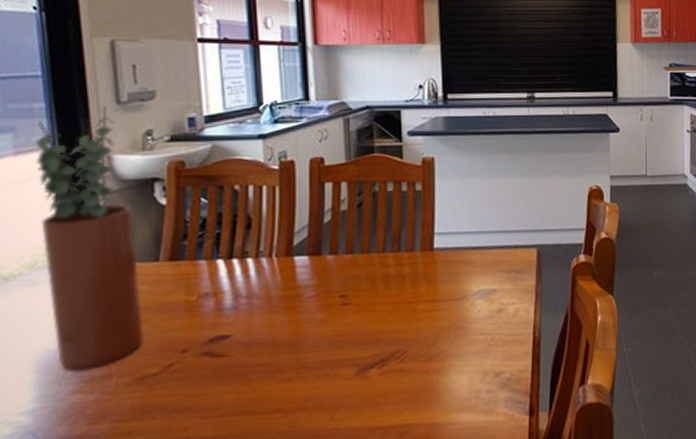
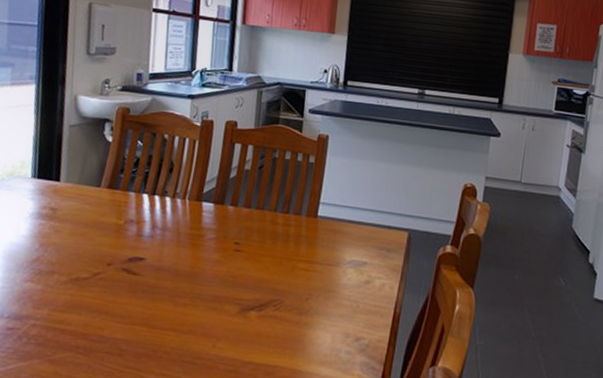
vase: present [36,106,143,371] -> none [19,55,86,265]

